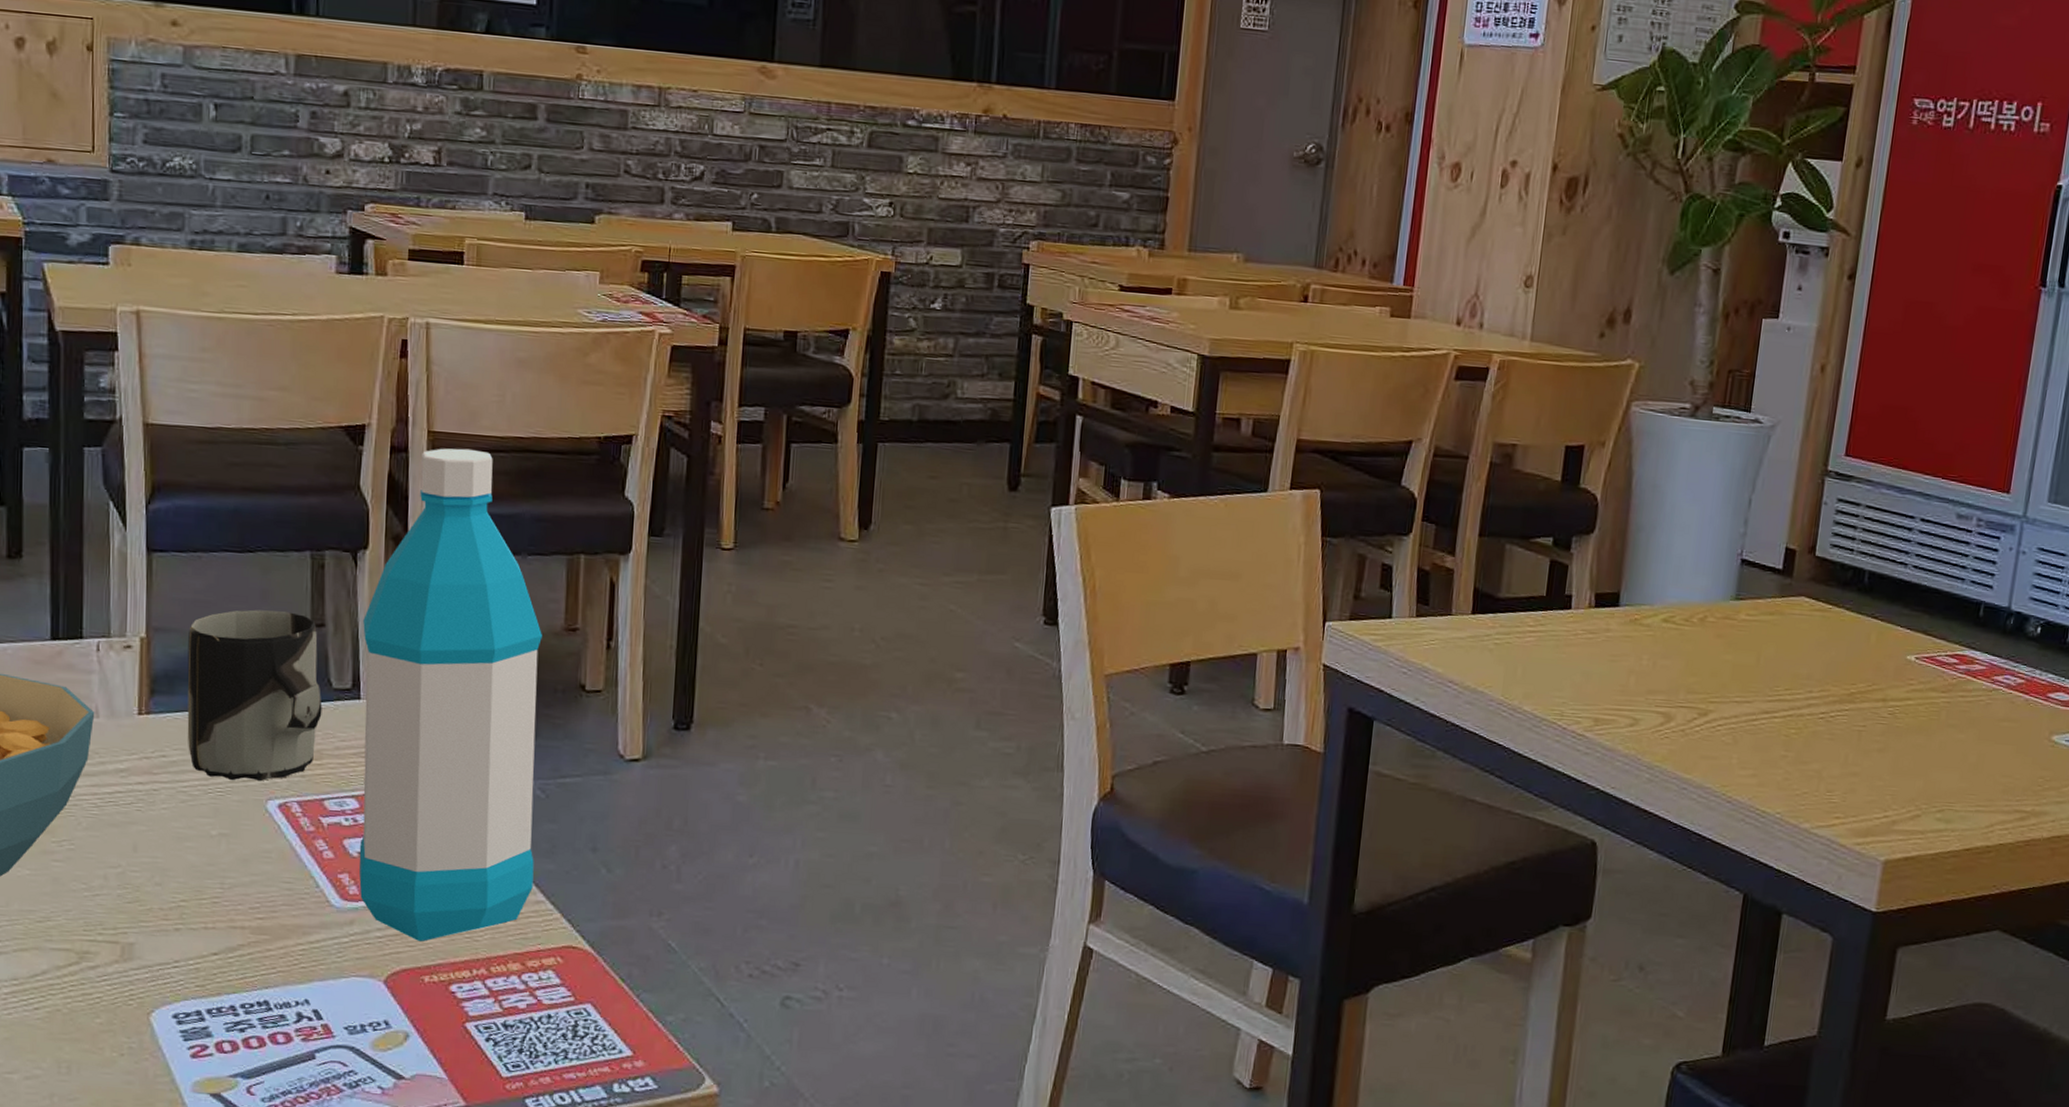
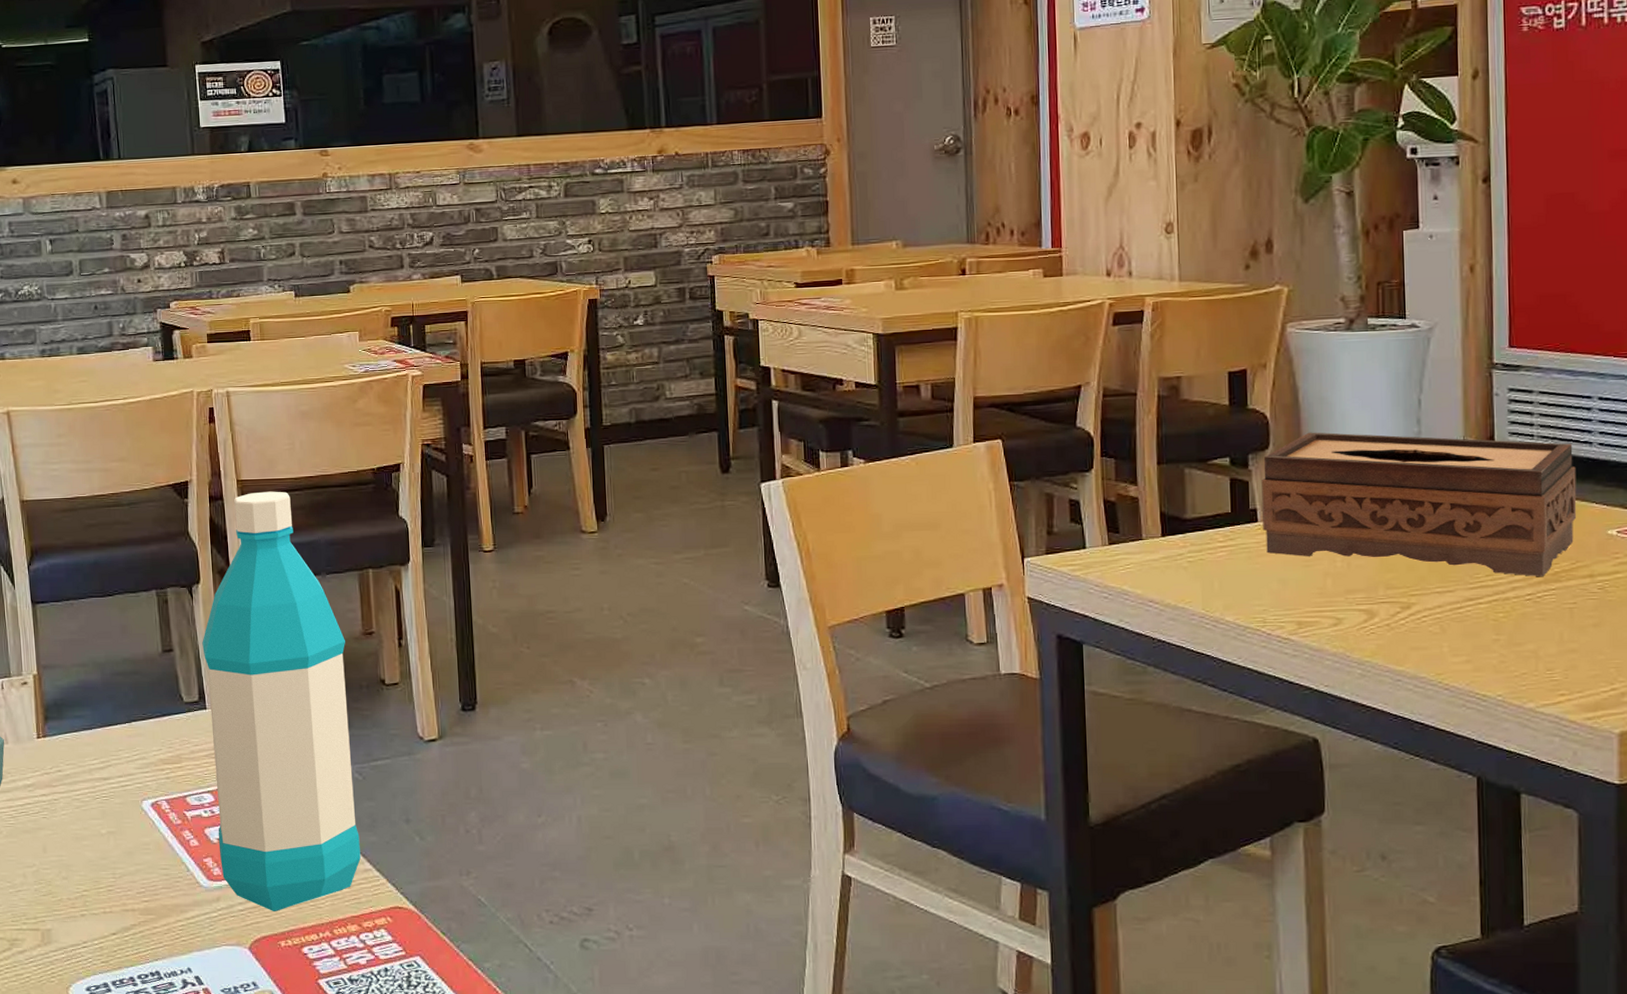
cup: present [187,609,322,782] -> none [69,642,178,787]
tissue box: none [1575,520,1889,697] -> present [1261,432,1577,577]

